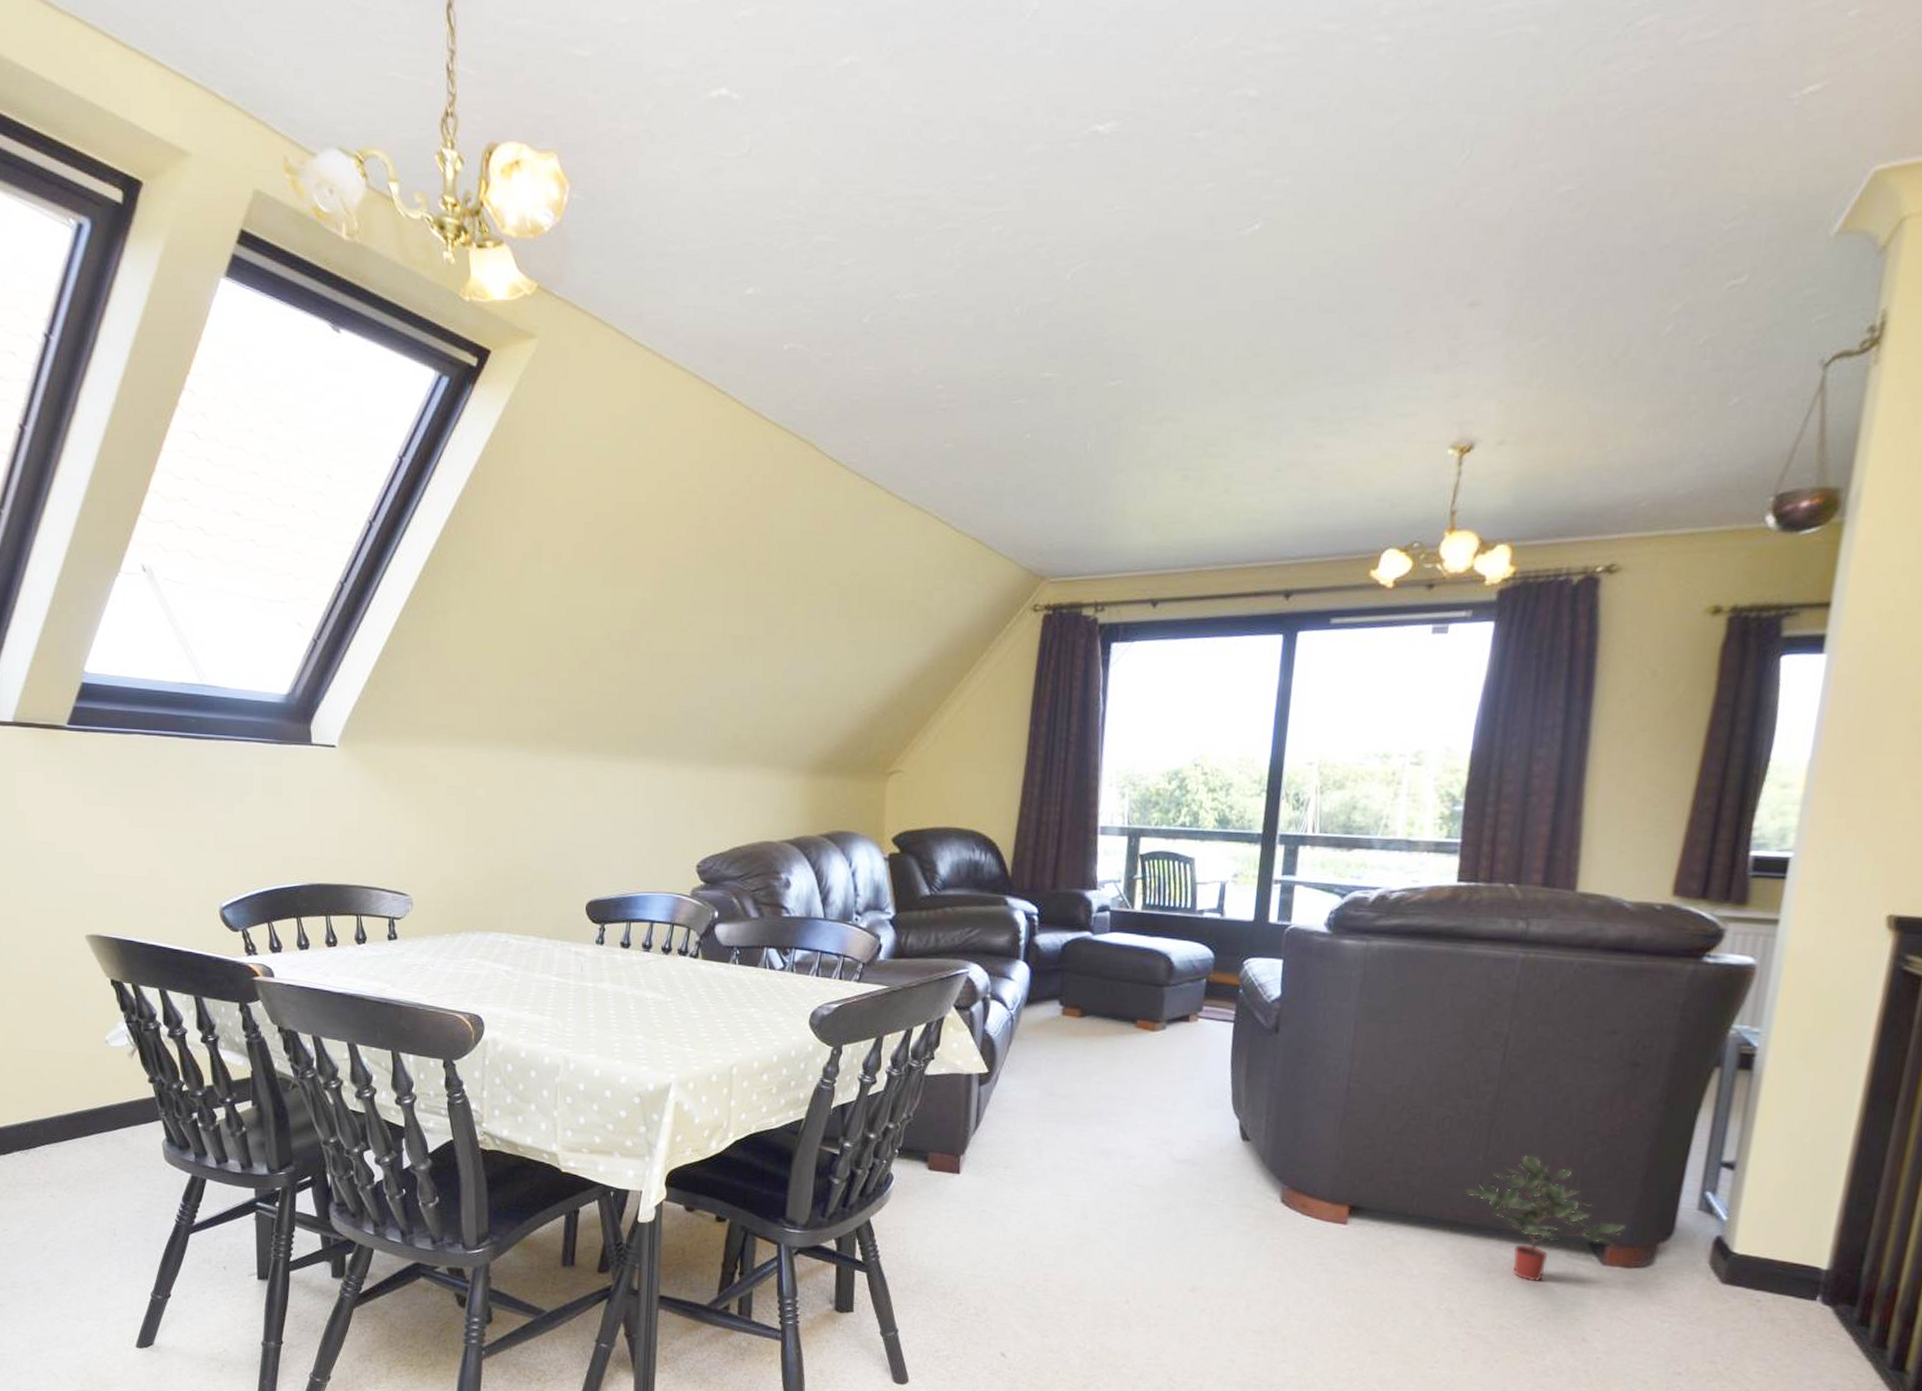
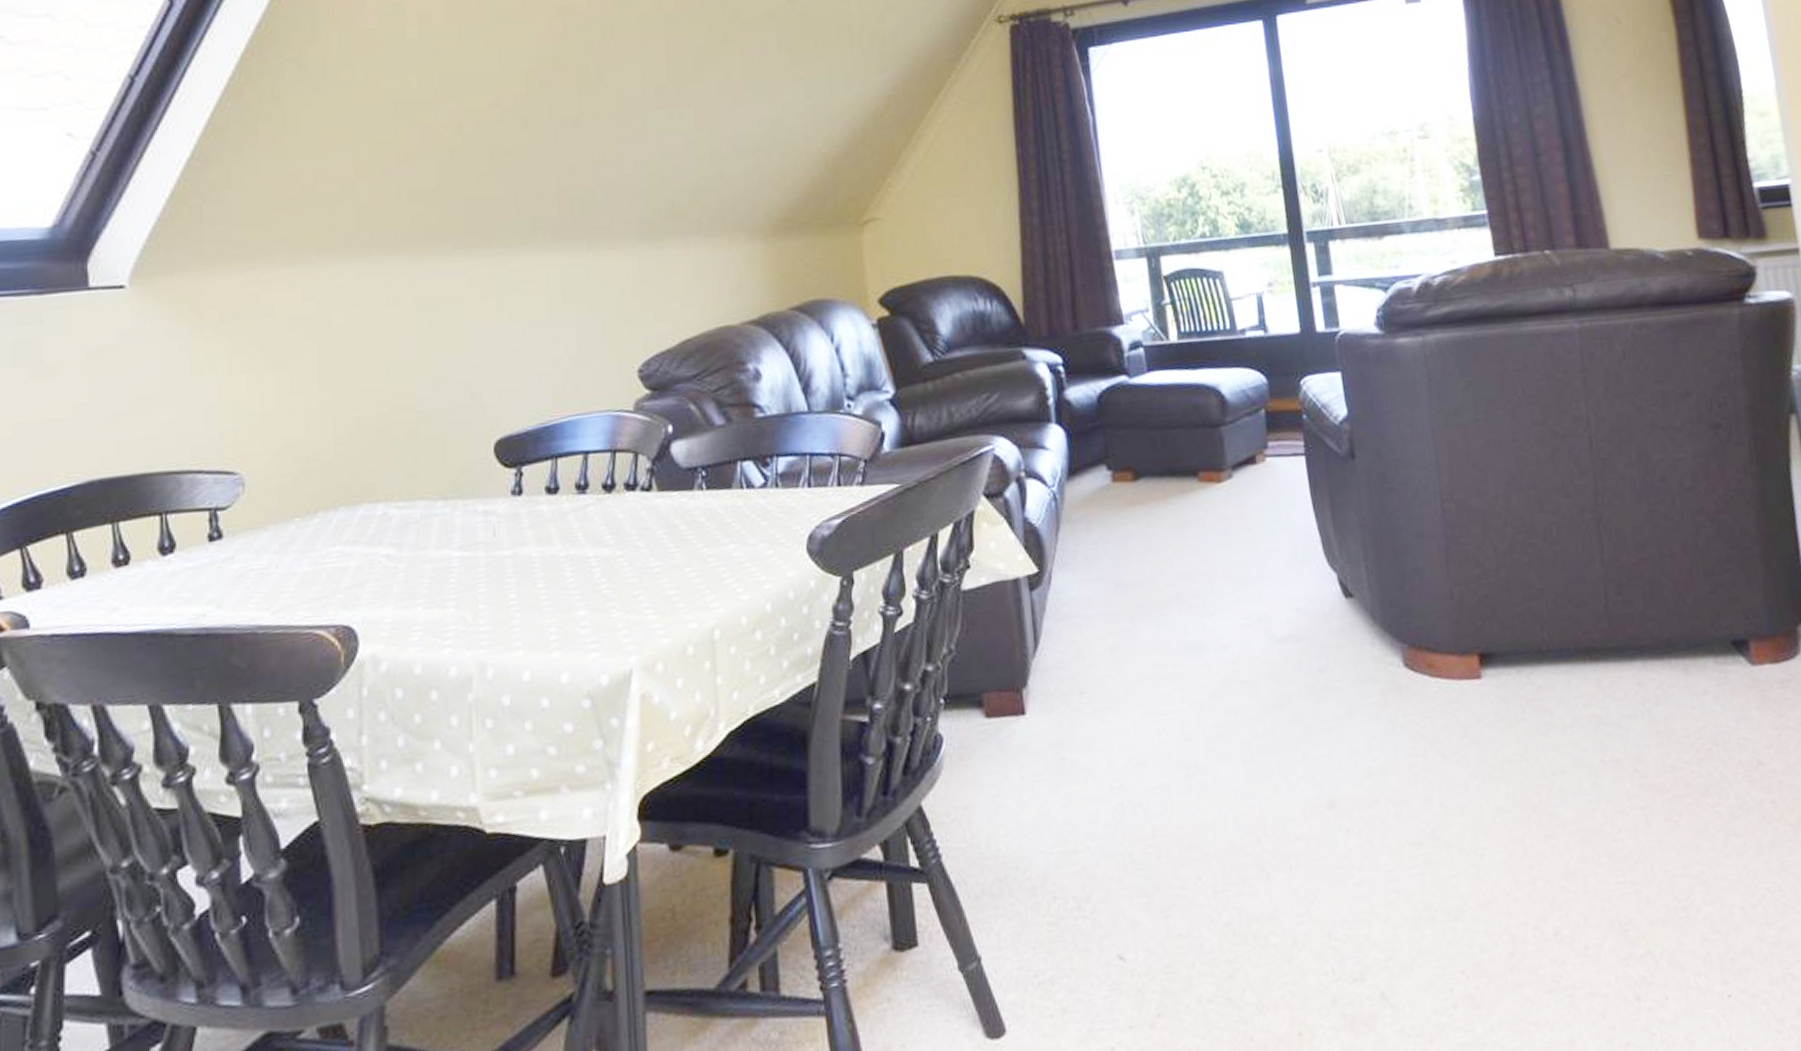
potted plant: present [1463,1154,1627,1282] -> none [1592,549,1763,704]

